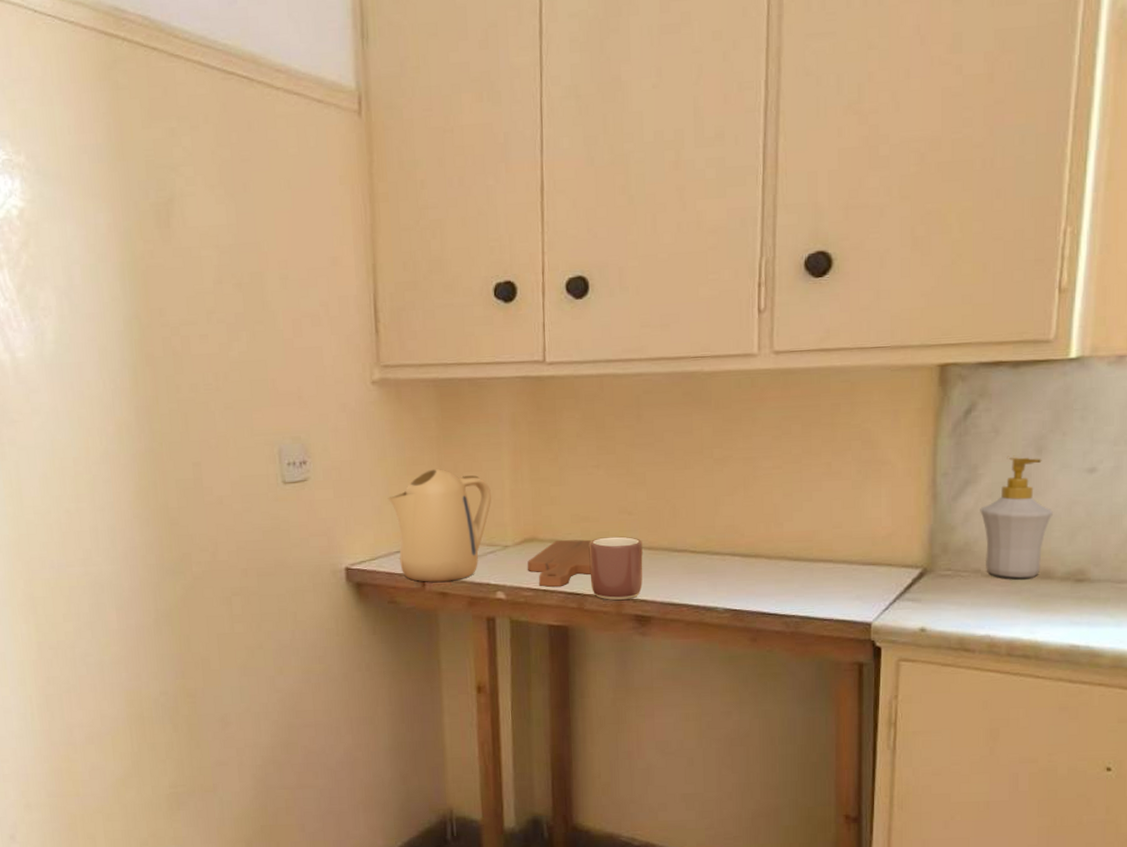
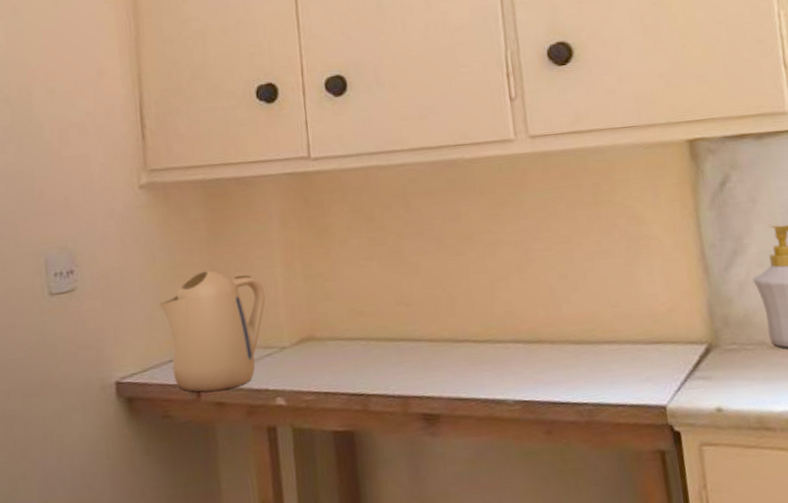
cutting board: present [528,539,592,588] -> none [306,335,373,389]
mug: present [589,536,643,601] -> none [369,329,427,400]

